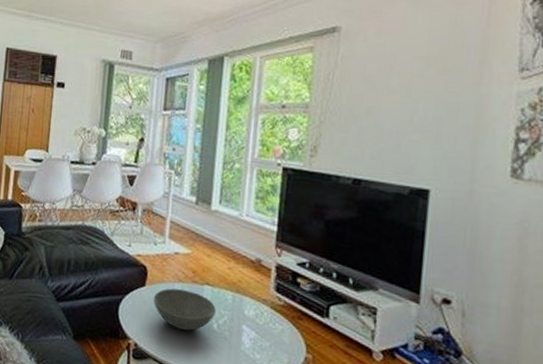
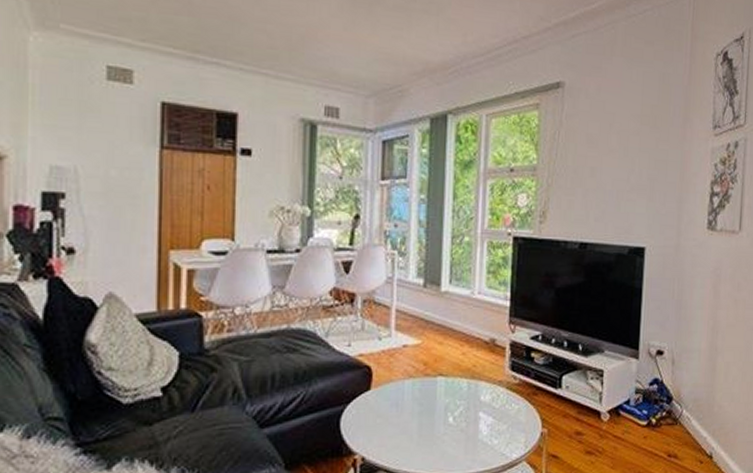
bowl: present [153,288,216,331] -> none [380,386,451,431]

